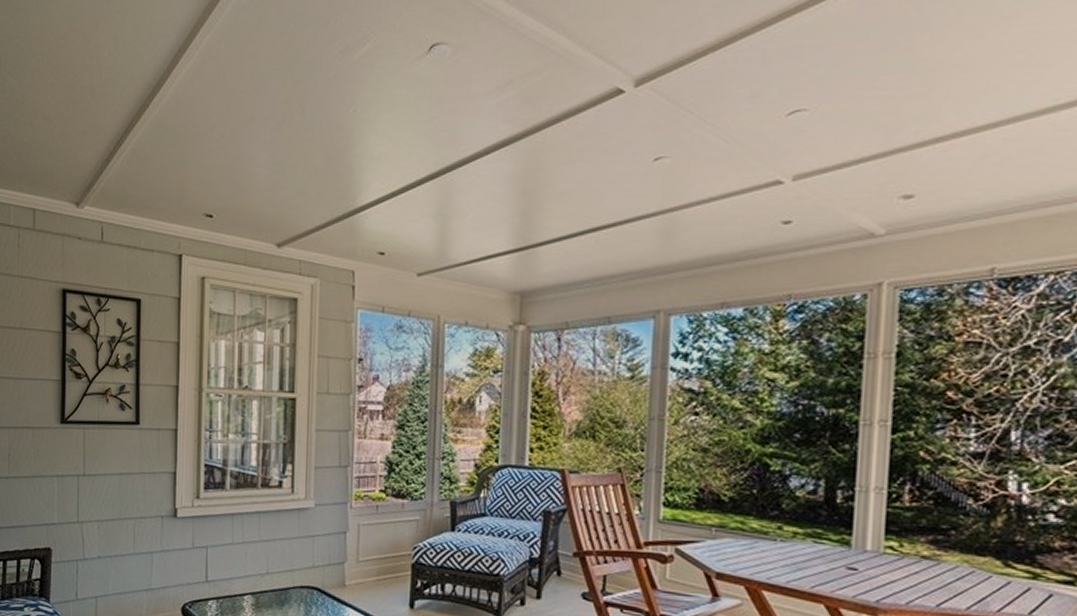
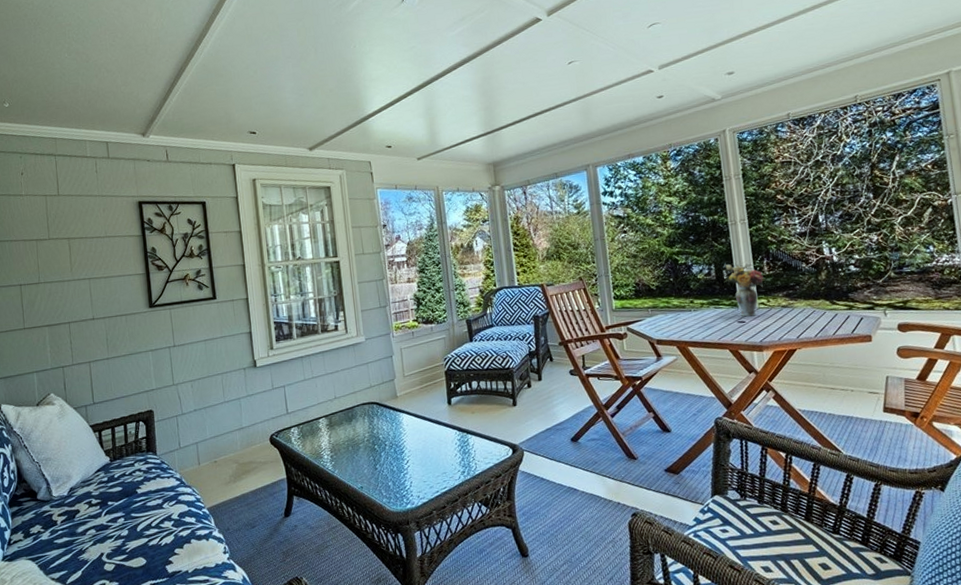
flower arrangement: none [837,482,901,564] -> present [723,264,765,317]

